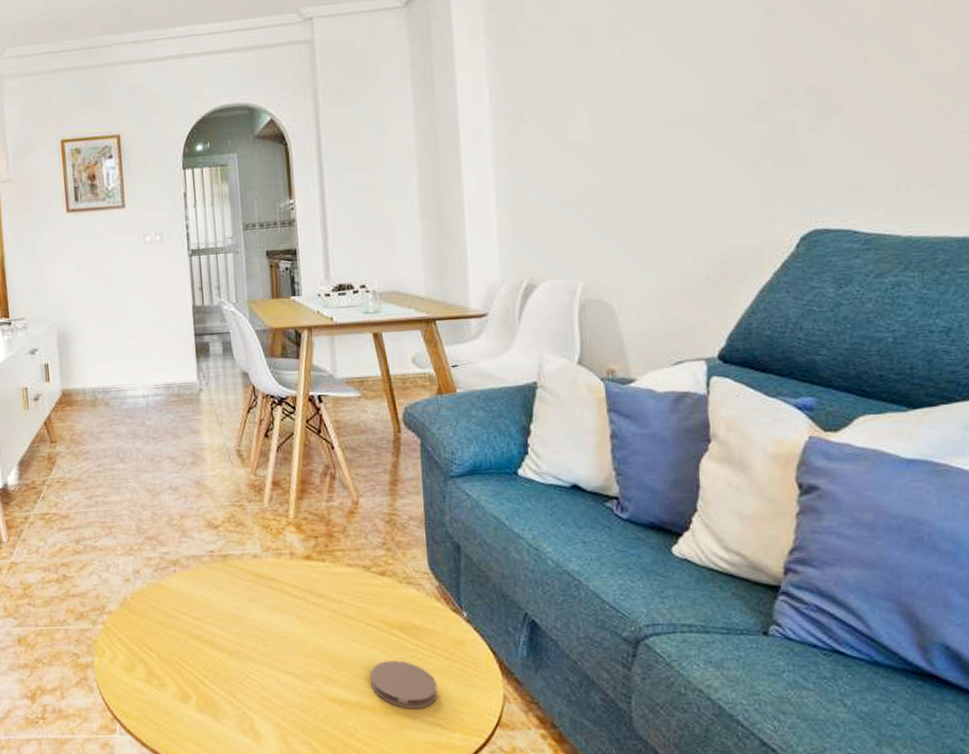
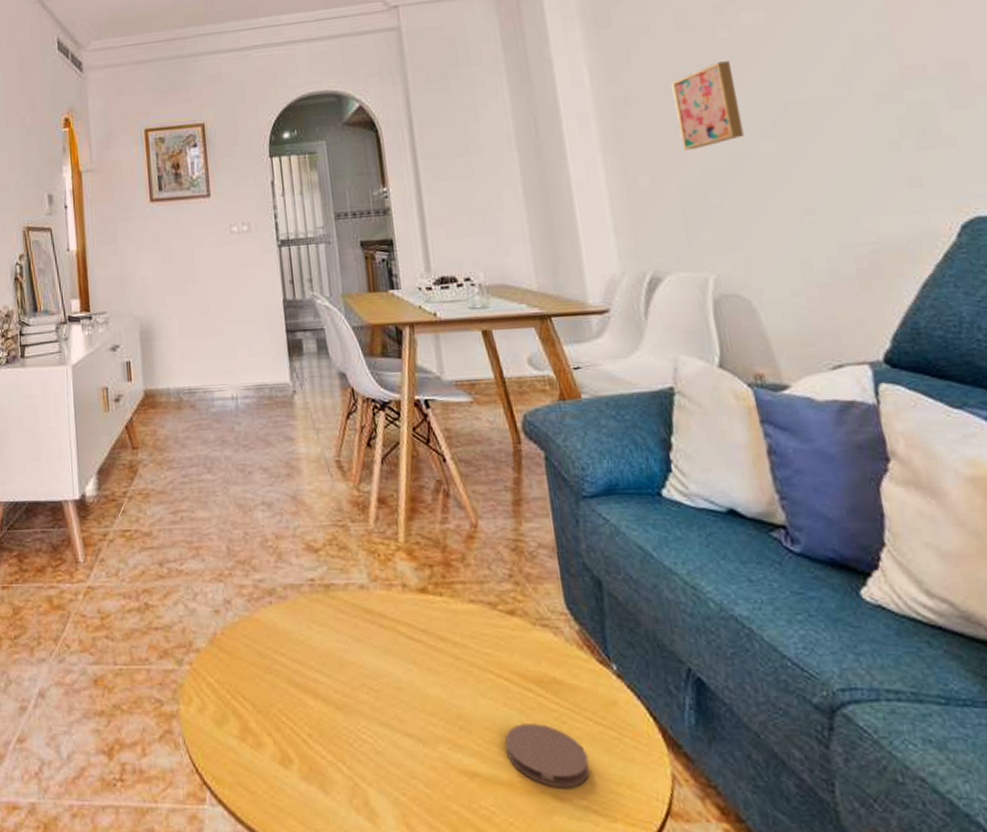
wall art: none [564,80,624,166] -> present [671,61,745,151]

